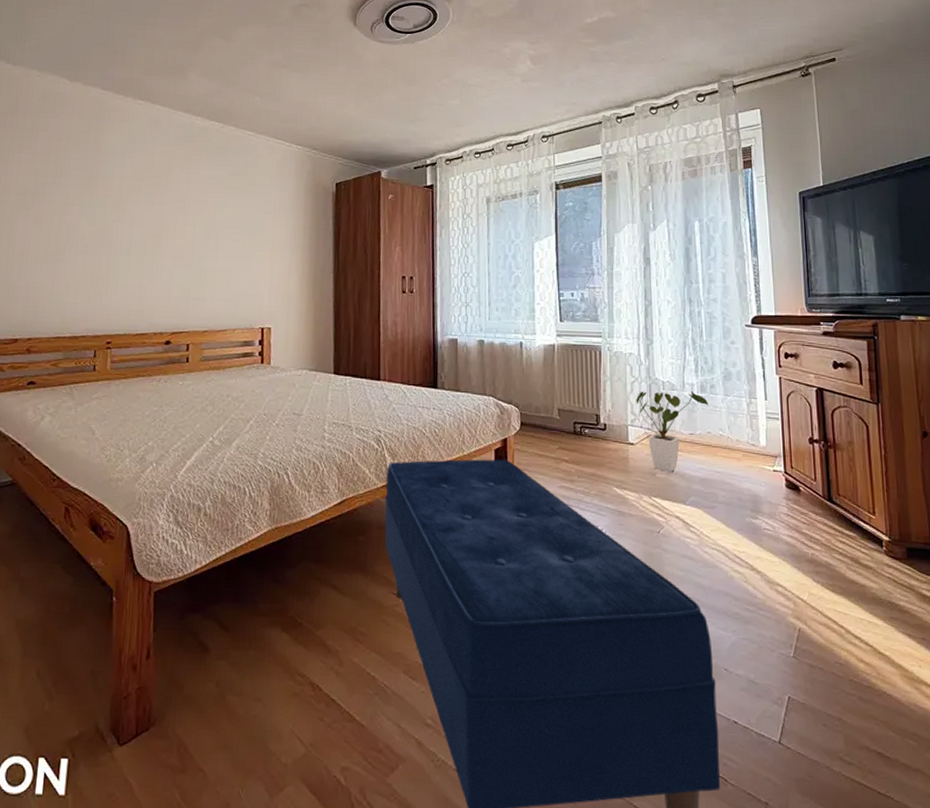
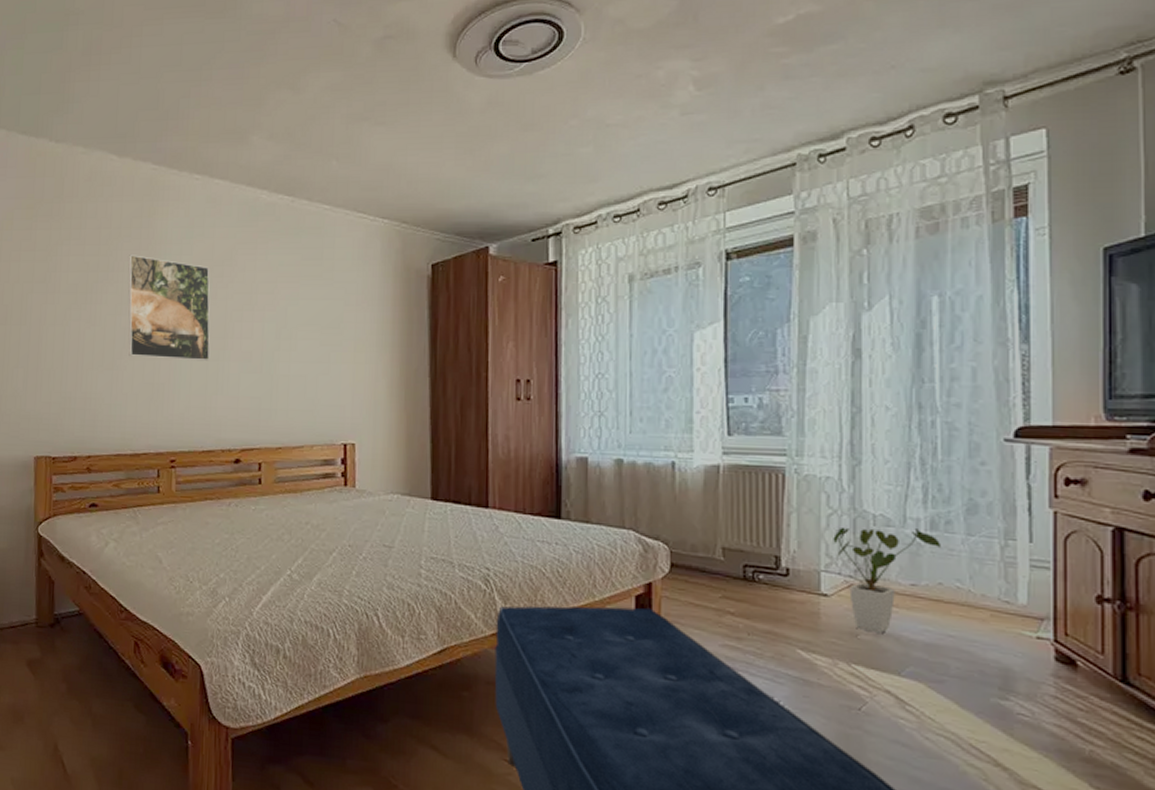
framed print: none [72,164,149,257] -> present [128,255,210,361]

